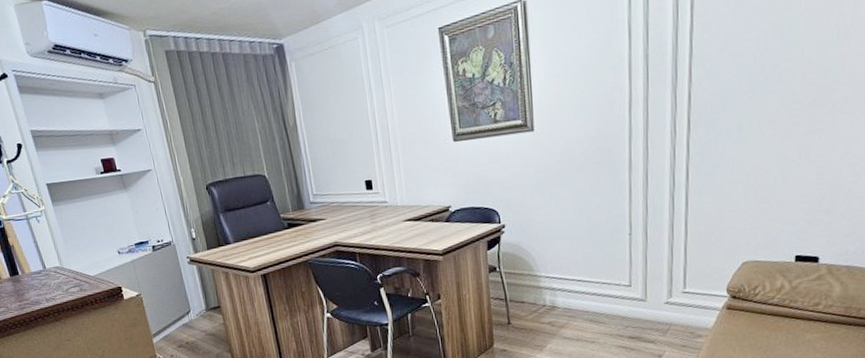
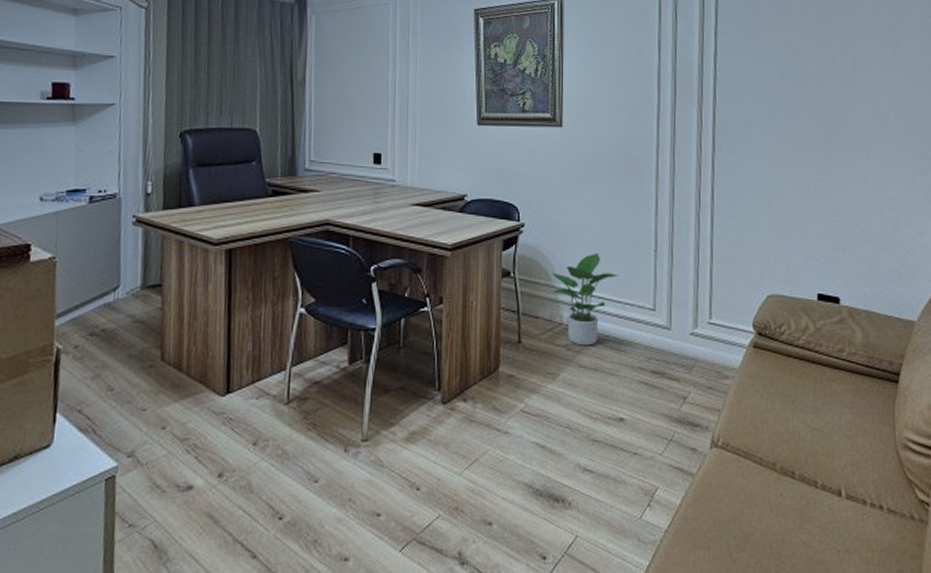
potted plant: none [533,243,595,322] -> present [551,254,619,346]

